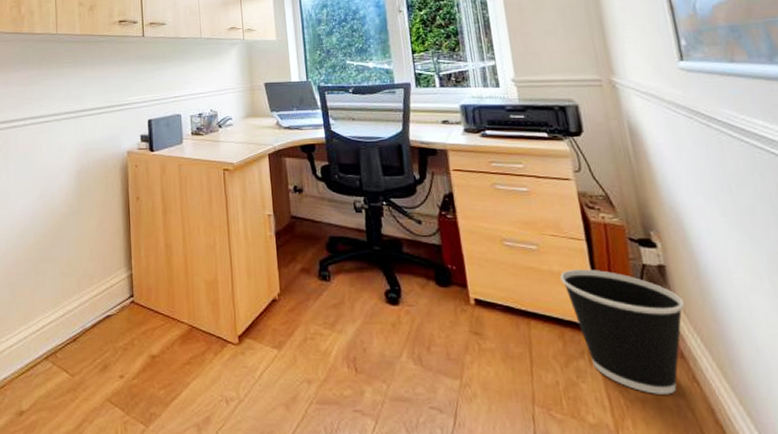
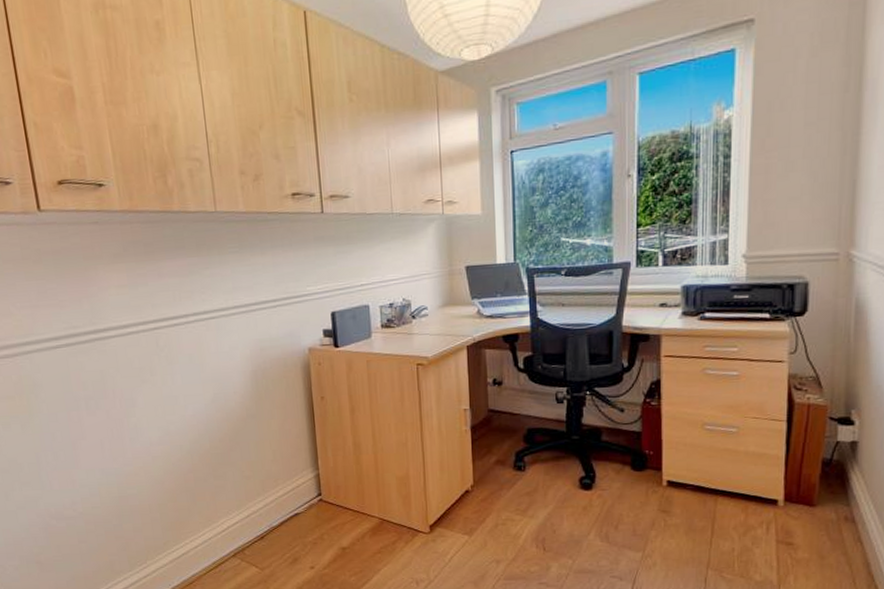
wastebasket: present [560,269,685,395] -> none [754,448,868,554]

